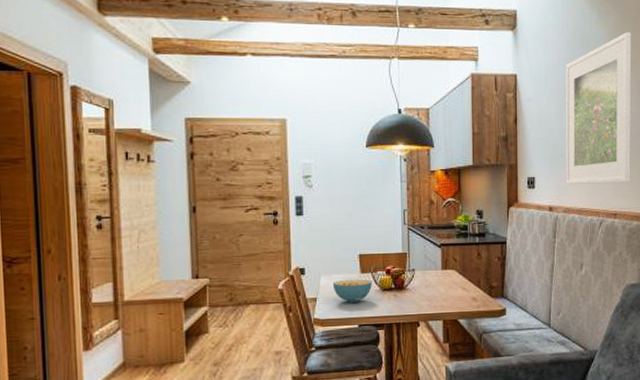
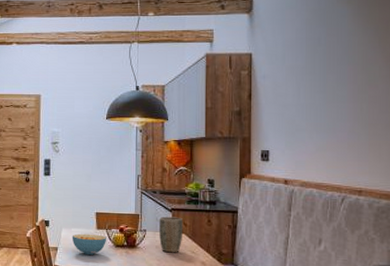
plant pot: none [428,252,454,292] -> present [159,216,184,253]
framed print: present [565,32,632,185] -> none [303,9,380,160]

